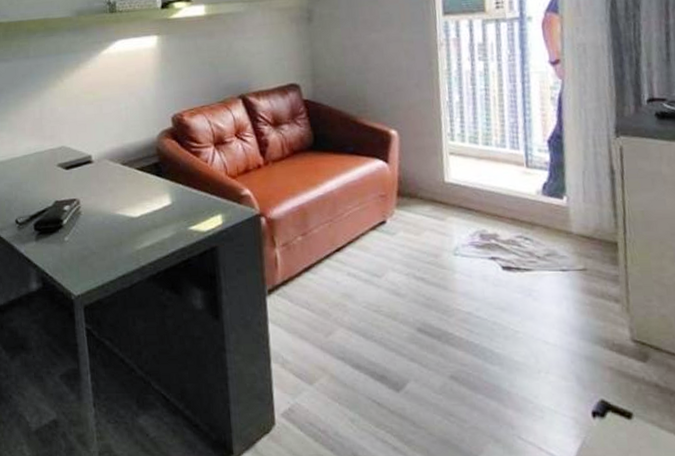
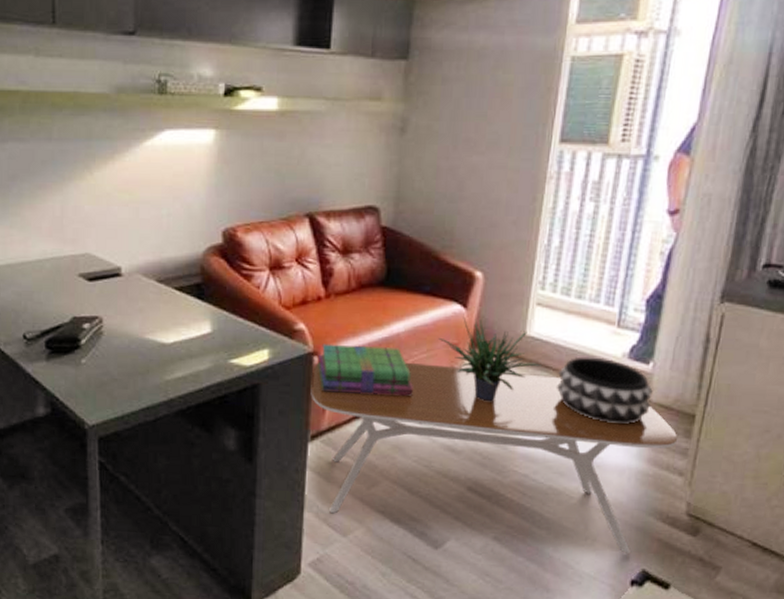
coffee table: none [261,215,607,384] -> present [310,362,678,554]
stack of books: none [265,203,353,249] -> present [318,343,413,396]
potted plant: none [368,167,465,245] -> present [438,313,543,401]
decorative bowl: none [481,196,573,257] -> present [556,356,653,425]

